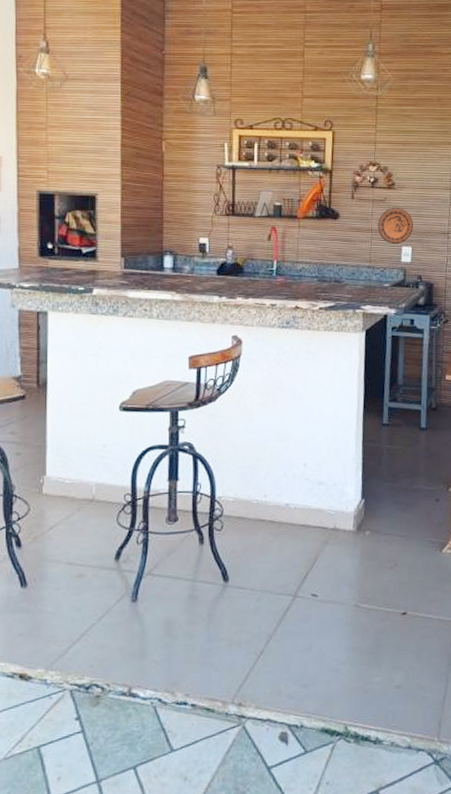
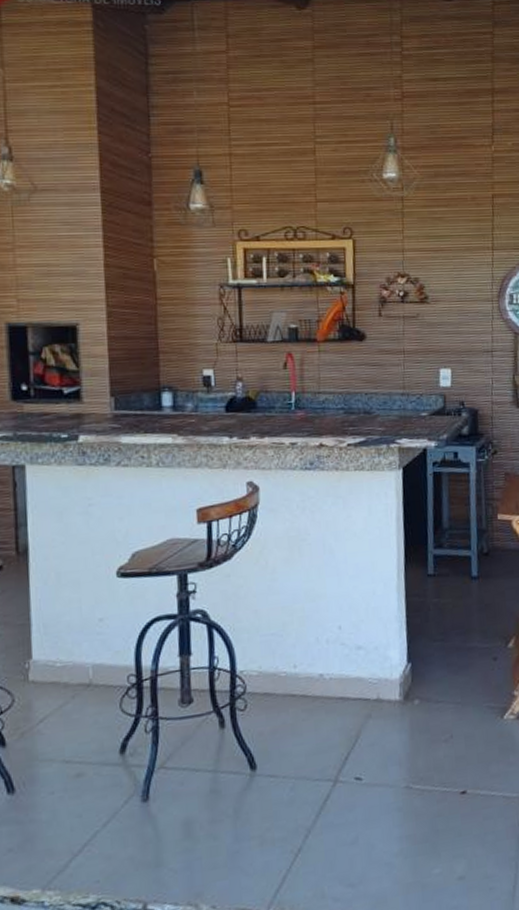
decorative plate: present [378,207,414,244] -> none [410,324,453,367]

